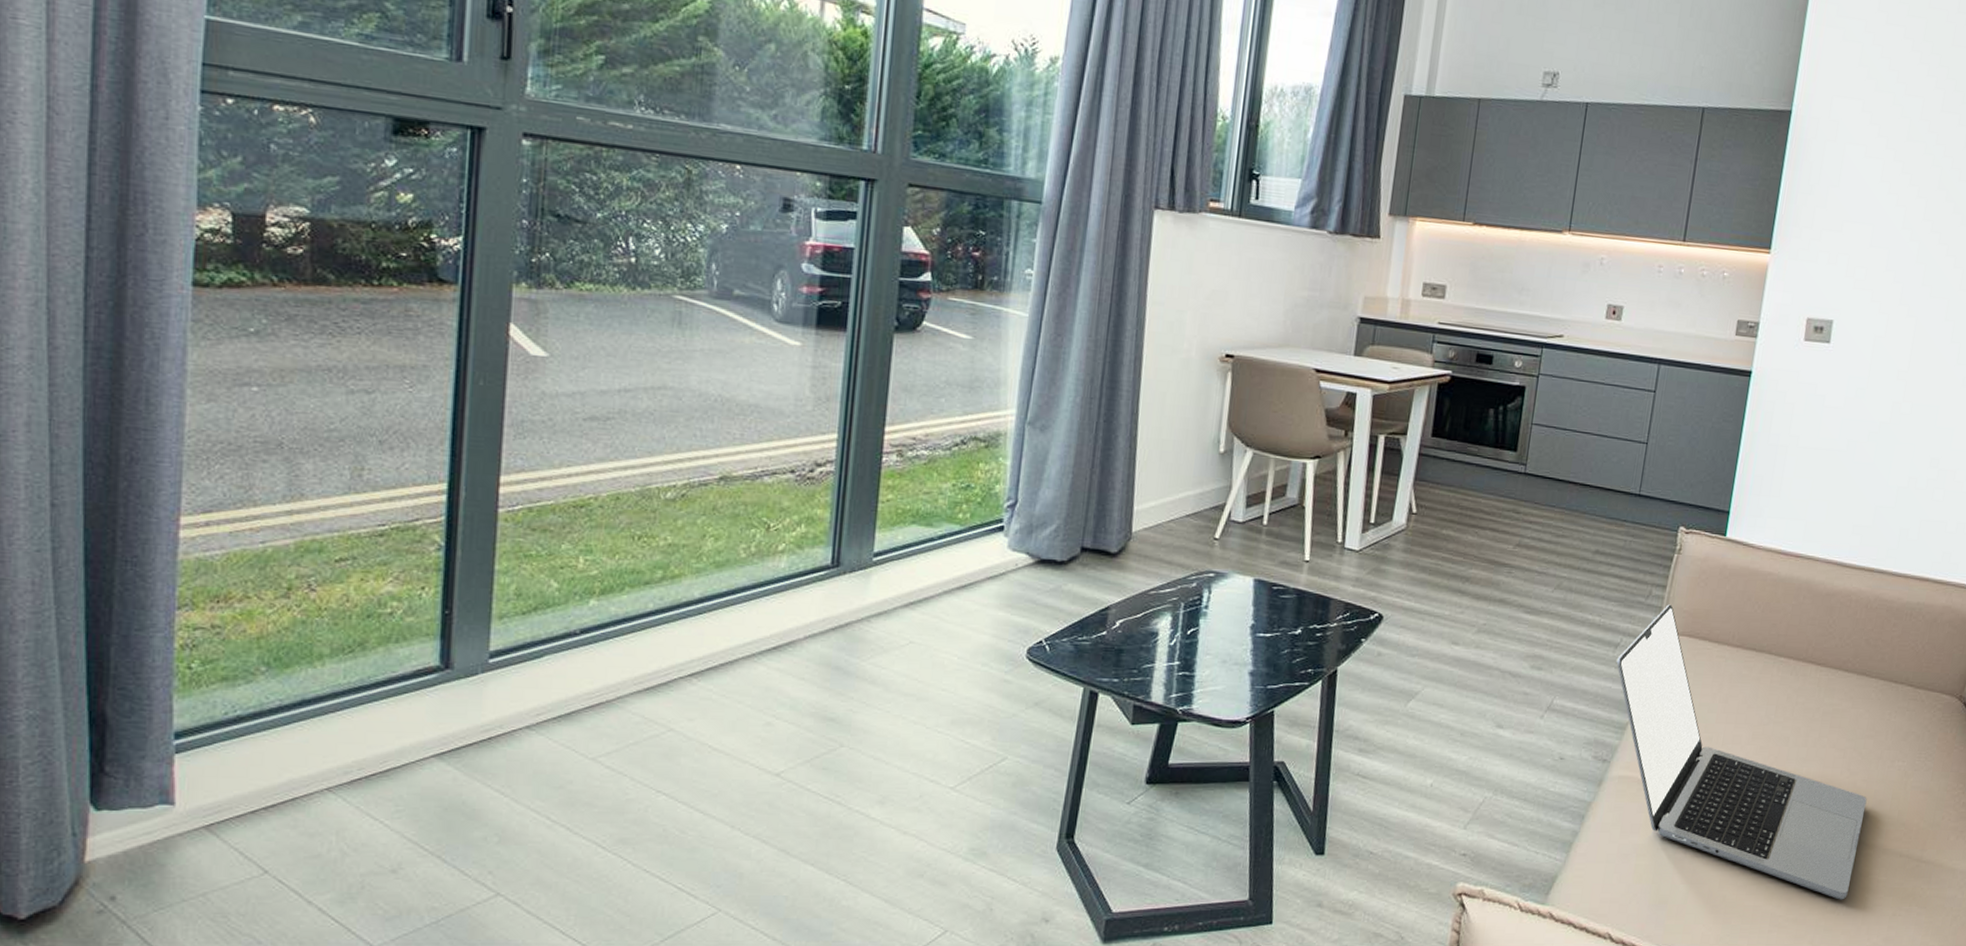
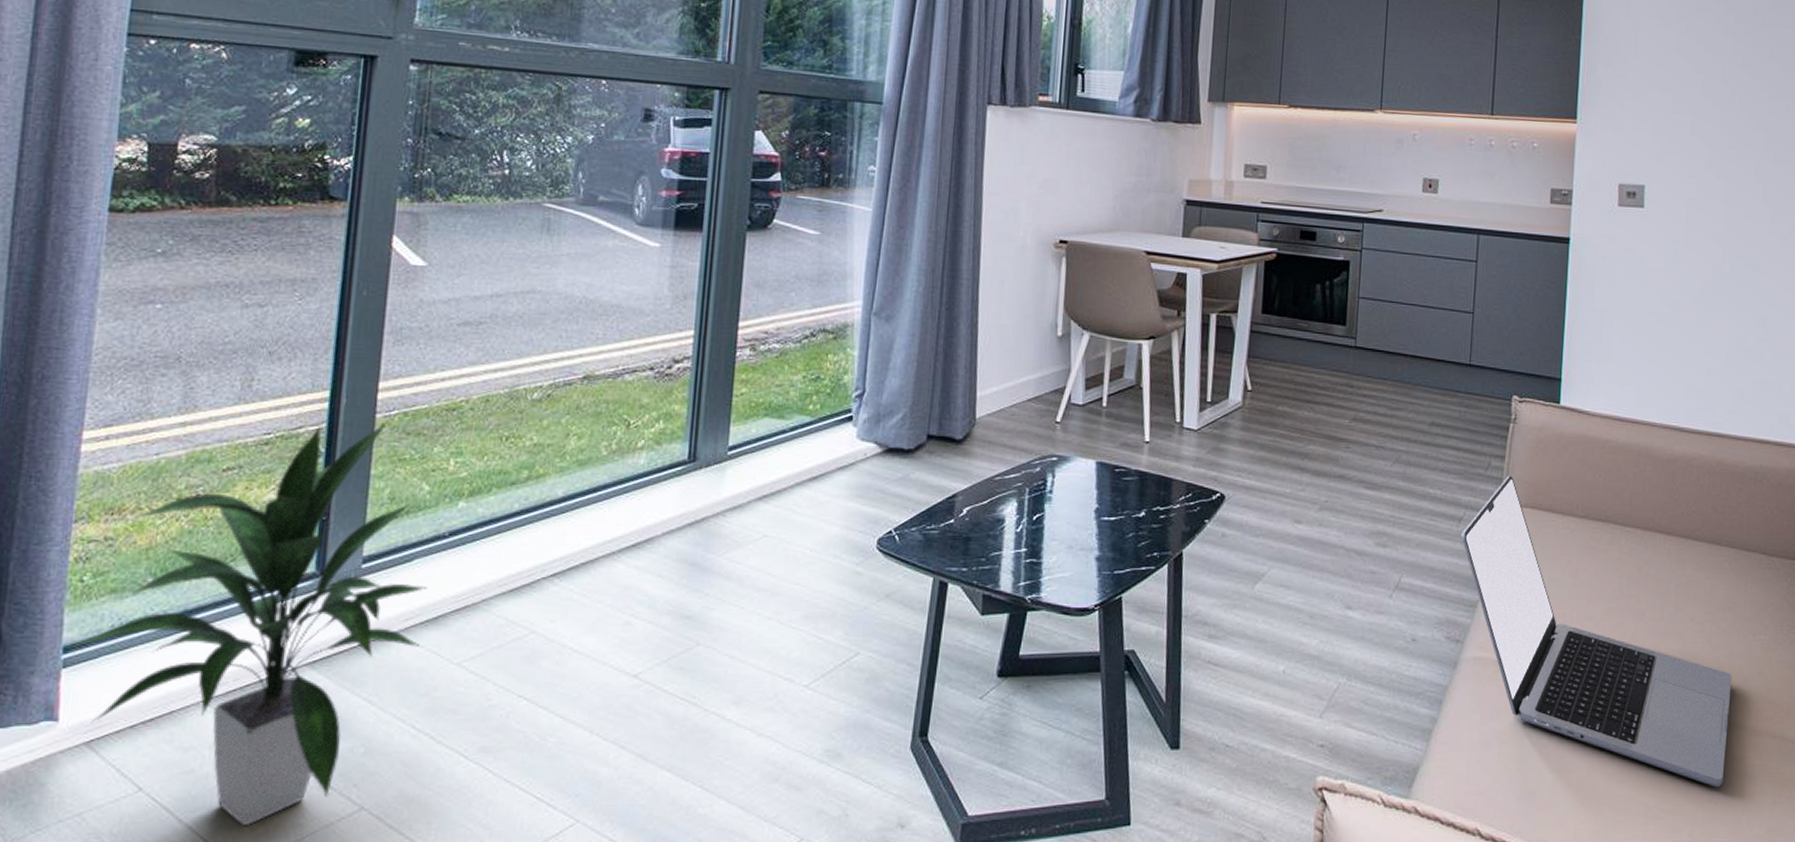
indoor plant: none [187,516,559,908] -> present [75,421,428,825]

